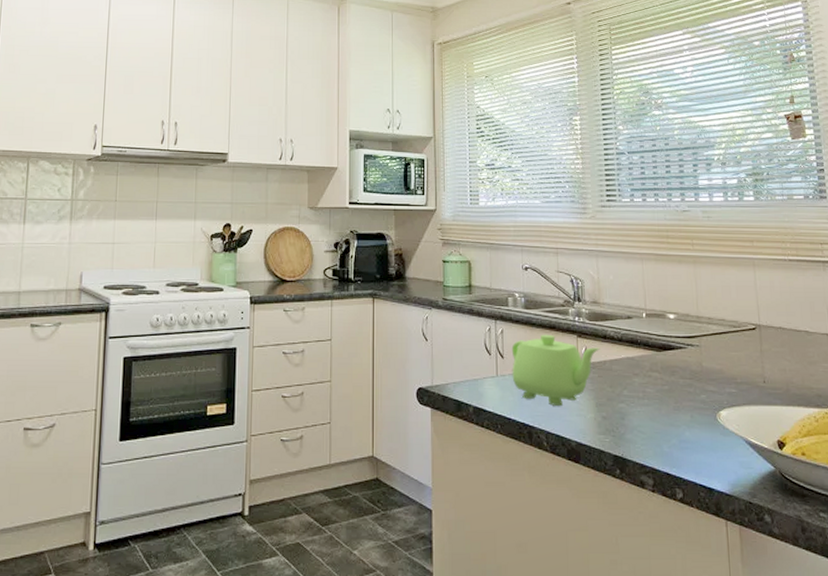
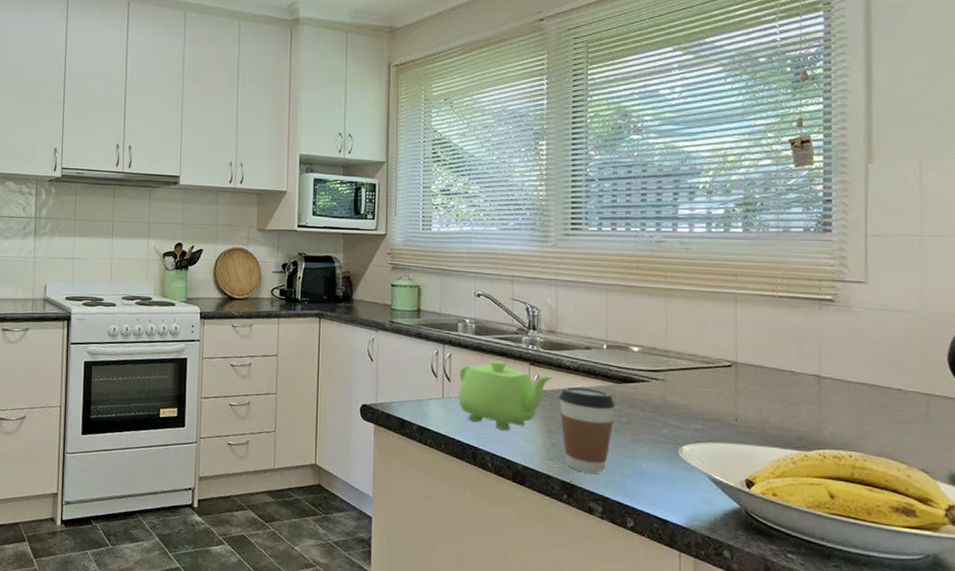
coffee cup: none [606,357,657,445] -> present [559,386,615,474]

